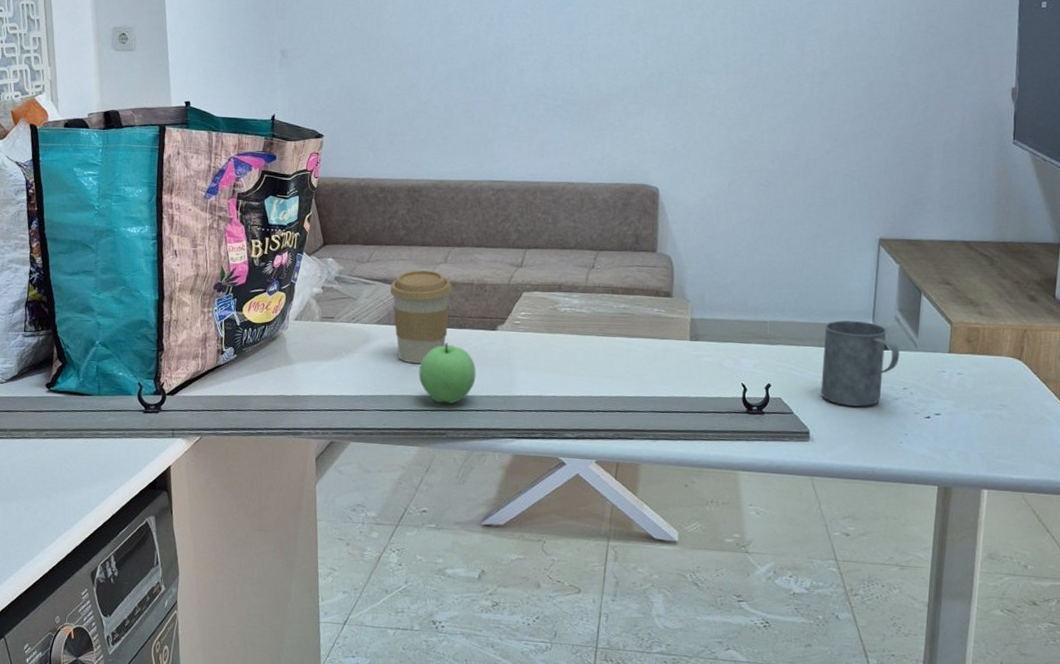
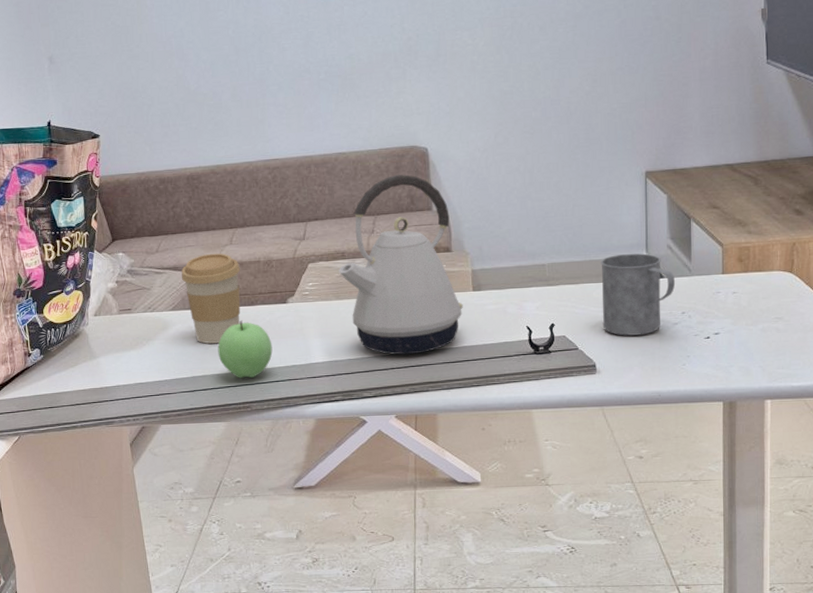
kettle: none [553,211,678,399] -> present [339,174,463,355]

